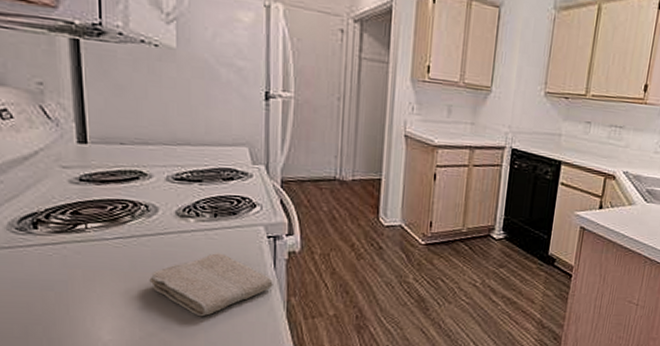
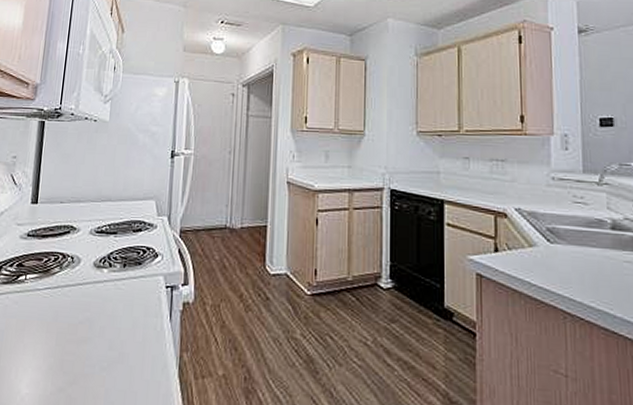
washcloth: present [149,253,273,317] -> none [66,303,168,372]

